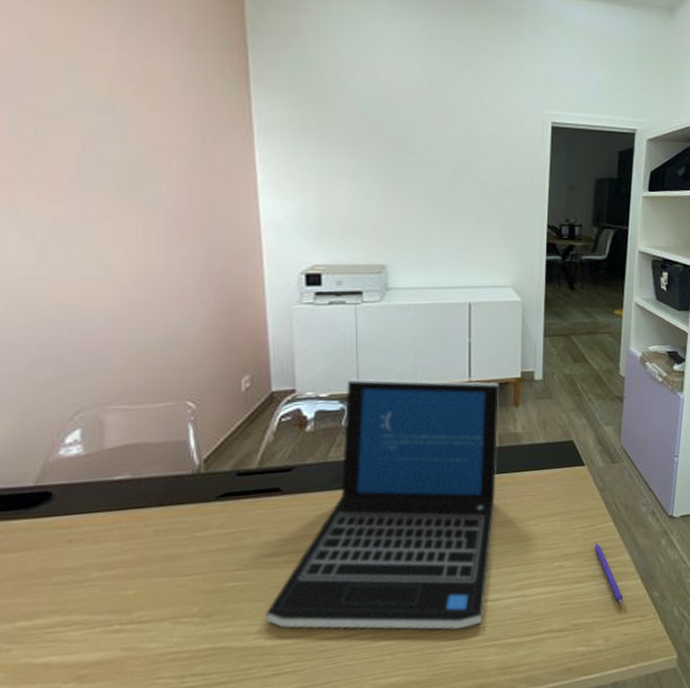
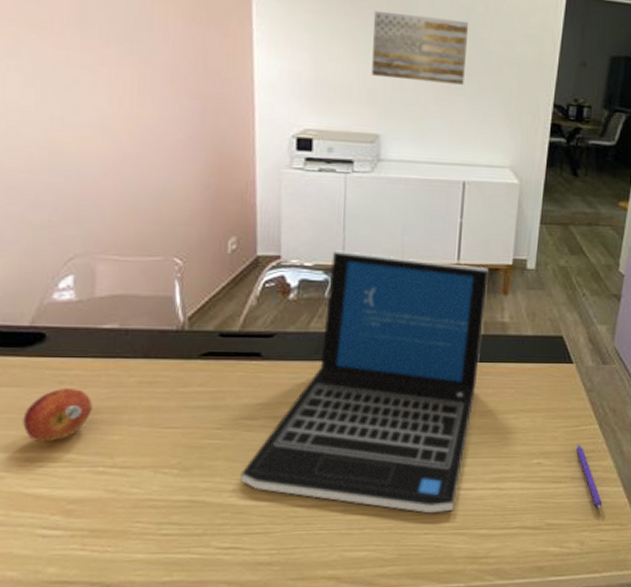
fruit: none [29,545,105,607] -> present [23,389,92,441]
wall art: none [373,149,464,213] -> present [372,10,469,85]

